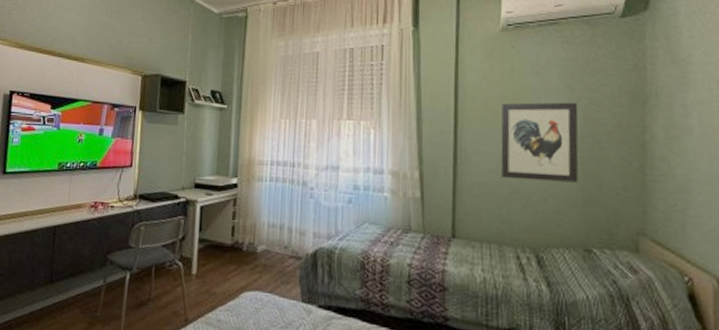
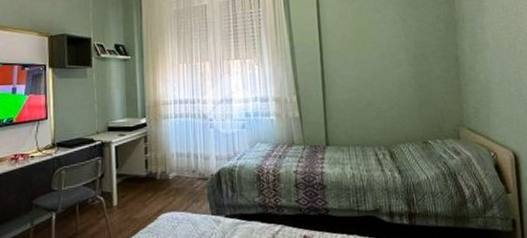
wall art: present [501,102,579,183] -> none [354,30,415,95]

